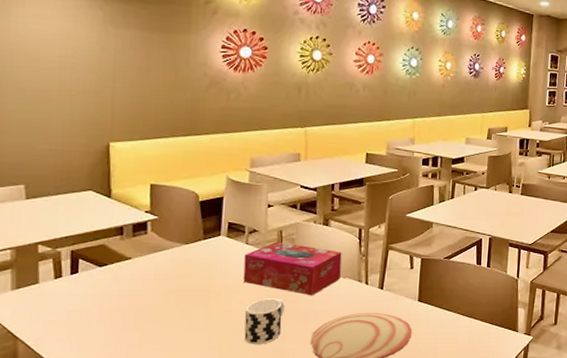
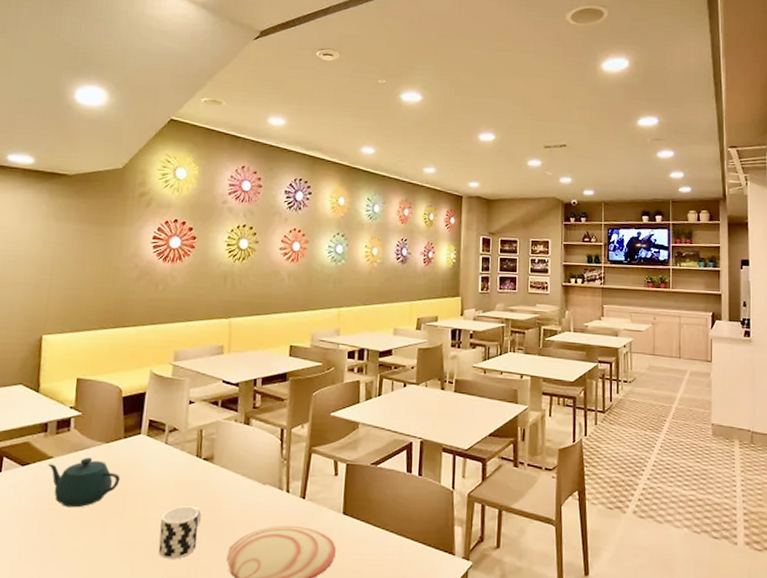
teapot: none [127,257,203,303] -> present [48,457,121,508]
tissue box: present [243,241,342,296] -> none [160,441,263,504]

